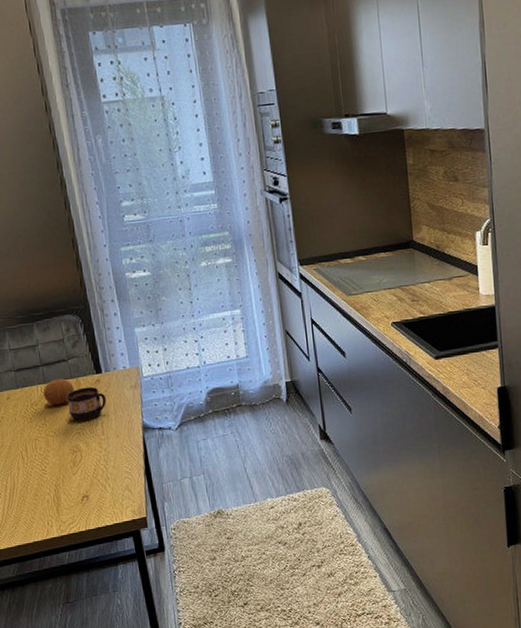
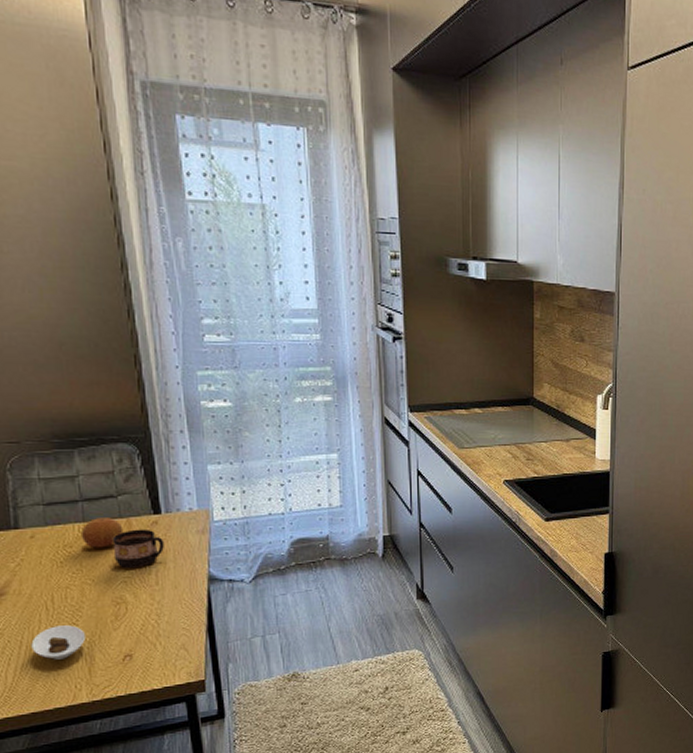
saucer: none [13,471,53,501] -> present [31,625,85,660]

